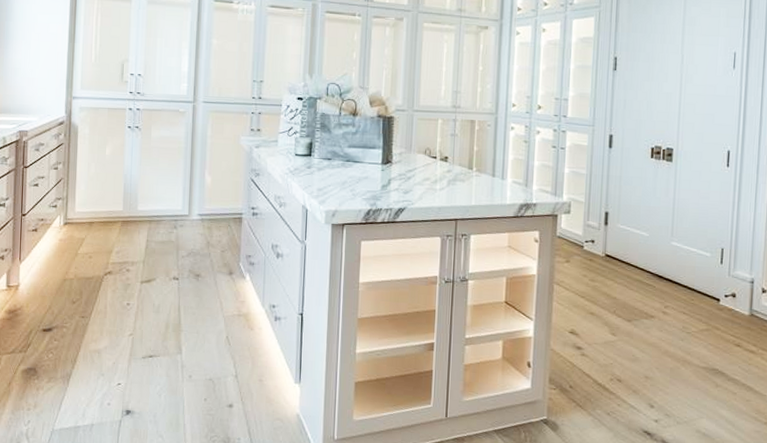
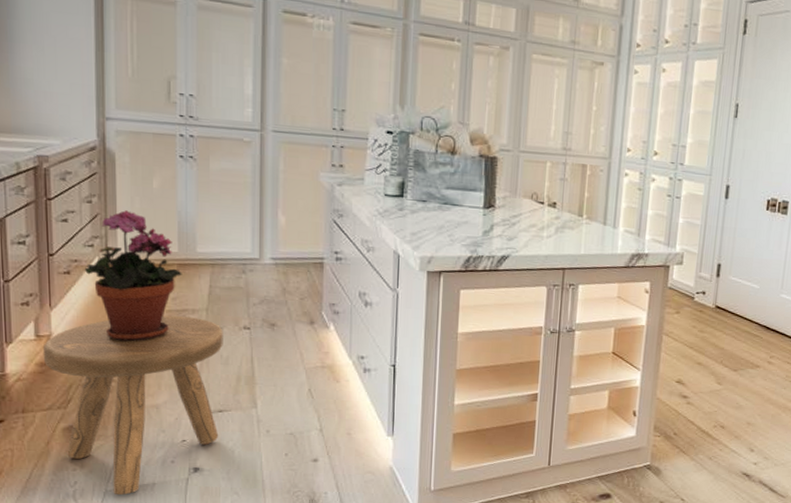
stool: none [11,267,156,435] -> present [42,315,223,496]
potted plant: none [49,175,125,292] -> present [85,210,182,342]

